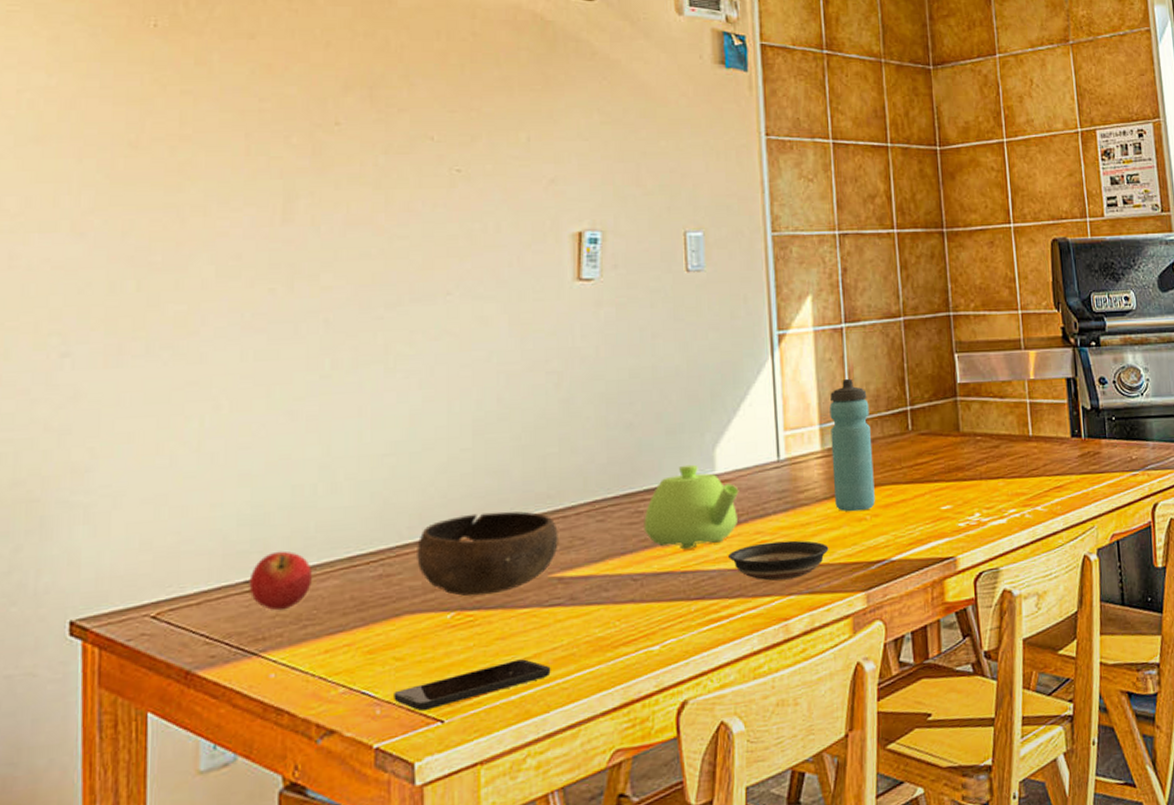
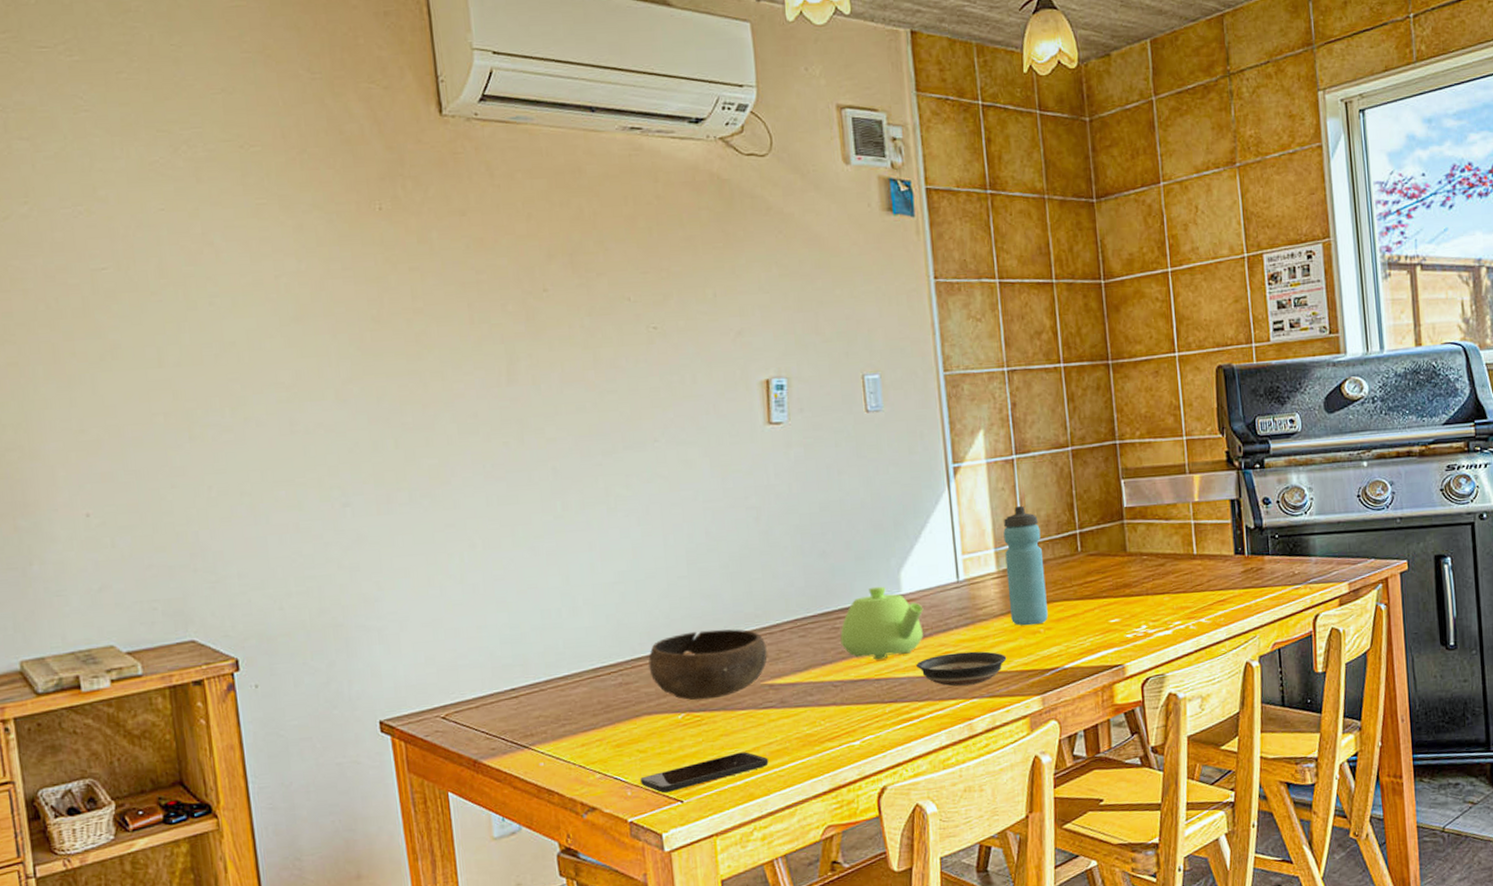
fruit: present [249,551,312,611] -> none [515,664,565,713]

